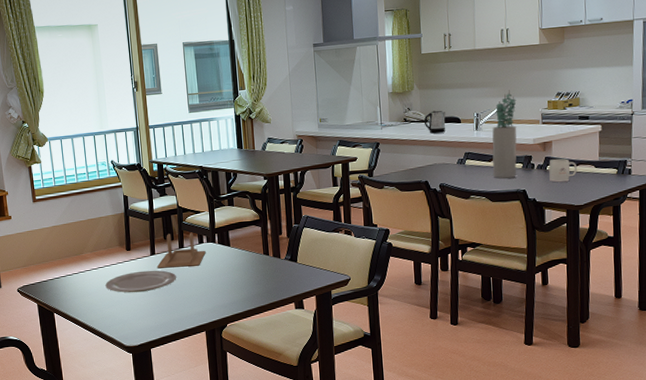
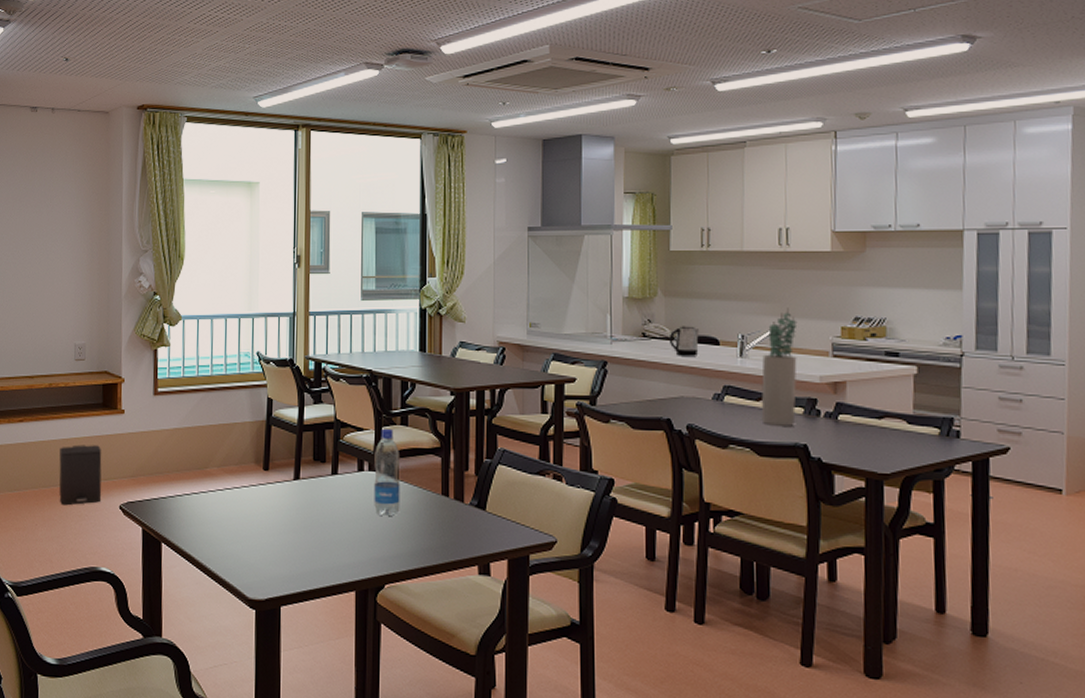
plate: present [105,270,177,293] -> none [231,499,325,528]
napkin holder: present [157,232,206,269] -> none [300,454,366,501]
bottle: none [210,209,233,275] -> present [374,428,401,517]
mug: present [549,158,578,183] -> none [841,405,883,439]

